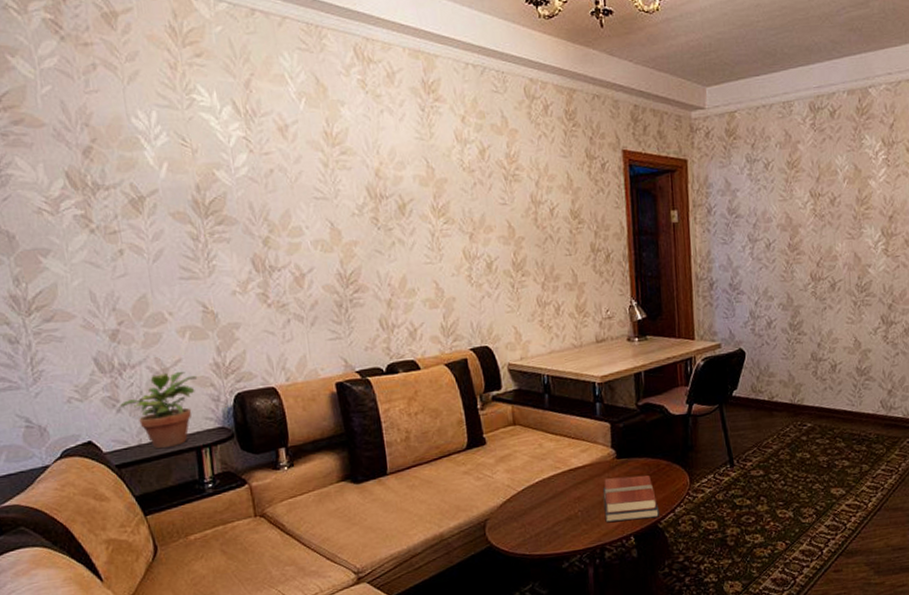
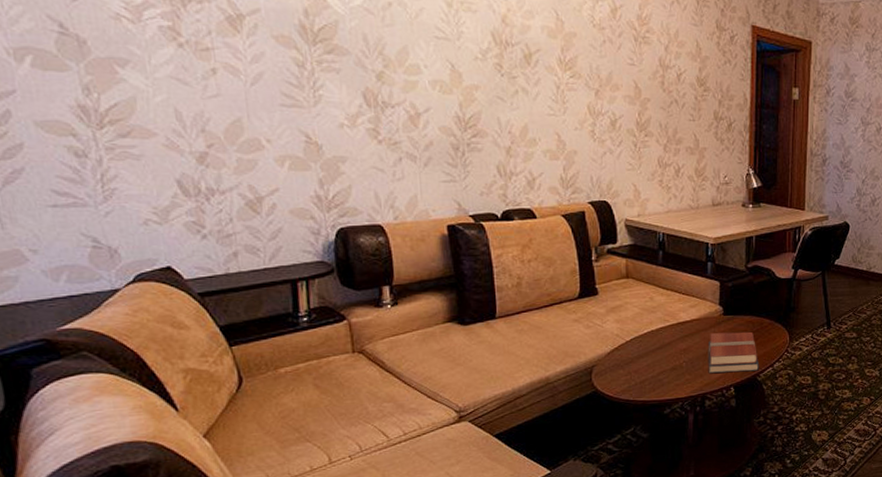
potted plant: present [119,371,198,449] -> none [204,201,297,280]

